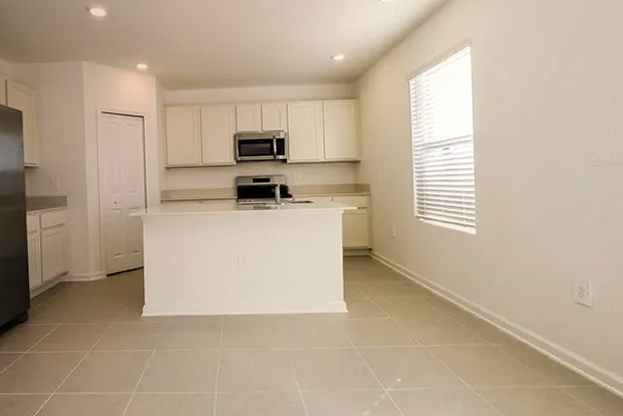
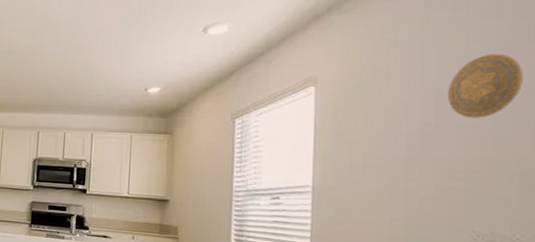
decorative plate: none [566,11,615,66] -> present [448,53,523,118]

